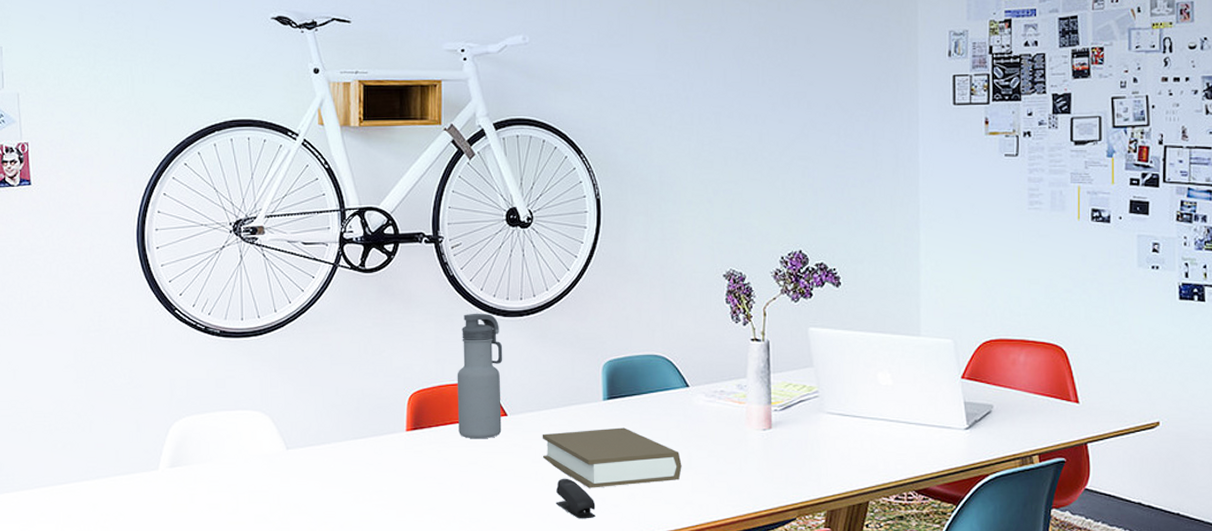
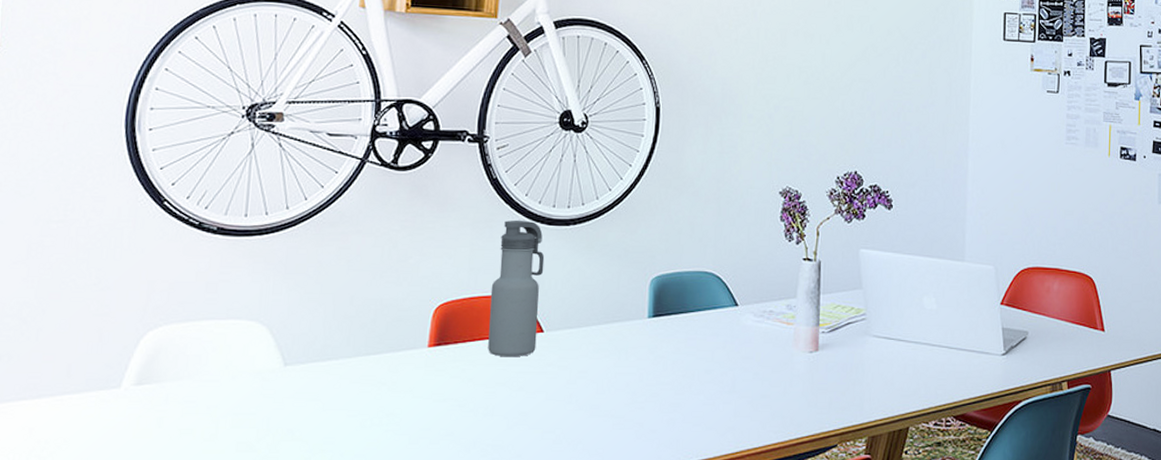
book: present [542,427,682,488] -> none [578,347,726,412]
stapler: present [555,478,596,519] -> none [589,401,632,446]

